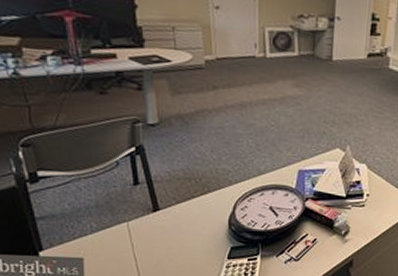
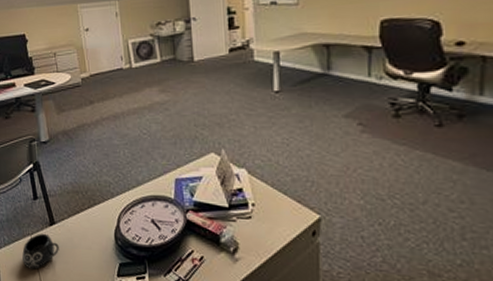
mug: none [115,219,162,256] -> present [22,233,59,269]

